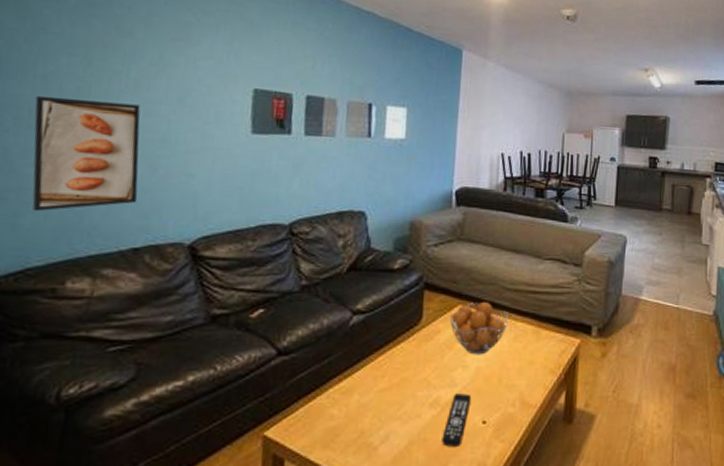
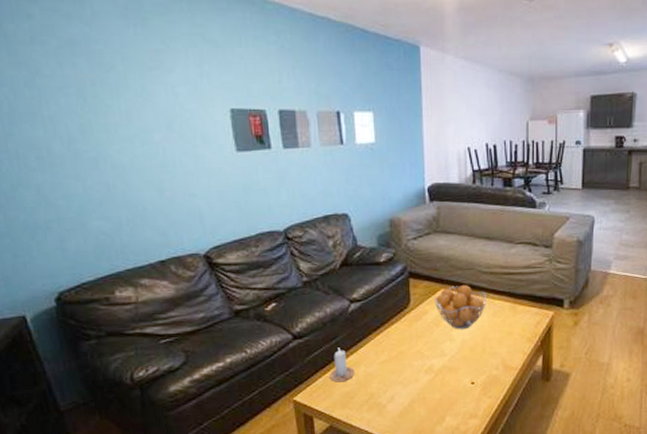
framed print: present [32,95,141,212] -> none [49,135,154,237]
candle: none [314,369,346,414] -> present [330,347,355,383]
remote control: present [441,393,472,447] -> none [438,361,460,403]

